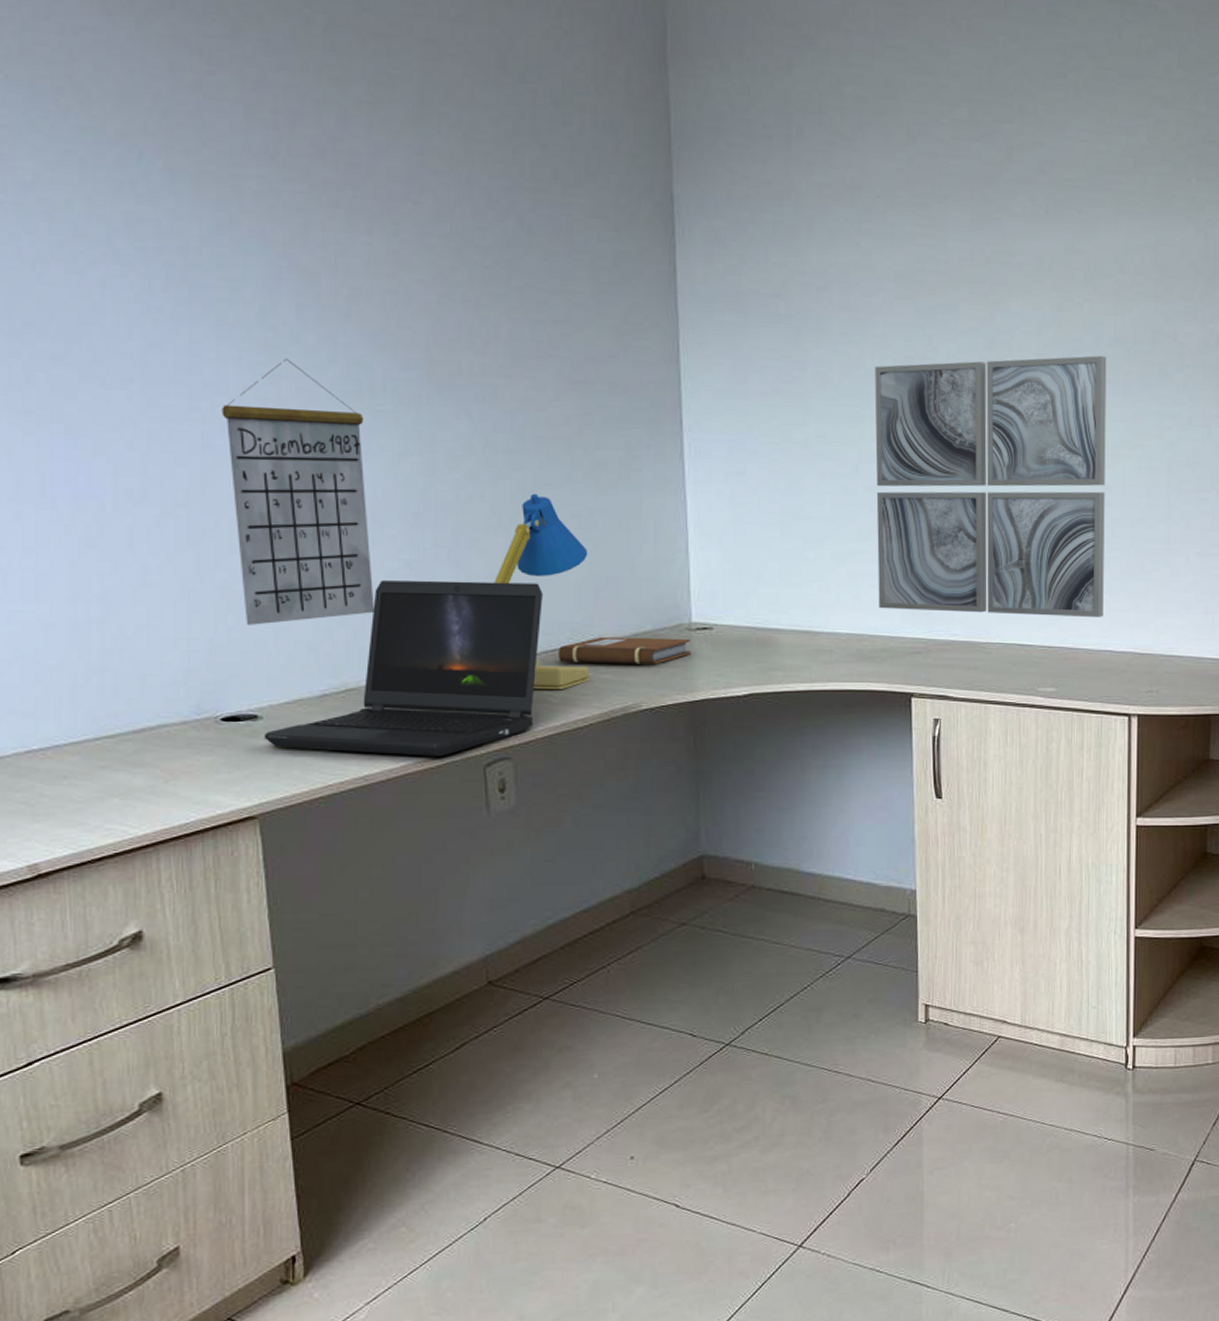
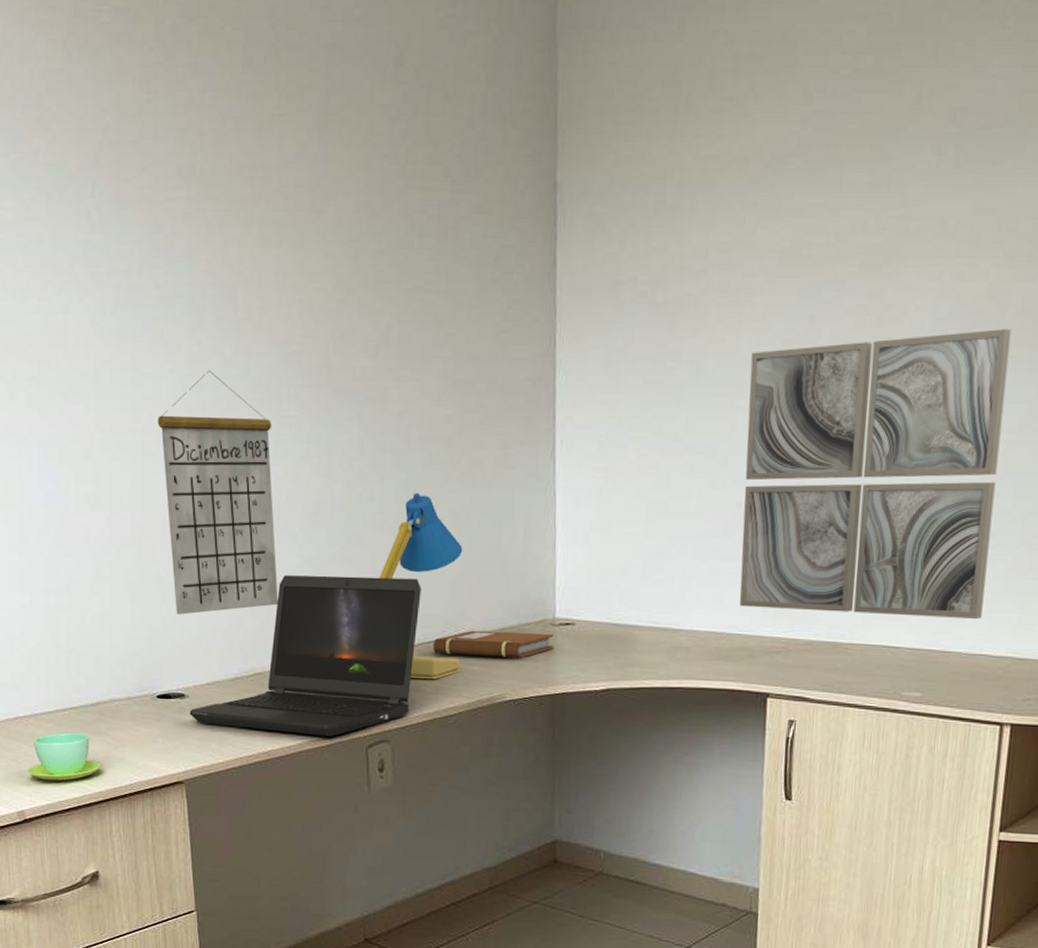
cup: none [44,767,146,826] -> present [28,733,101,781]

